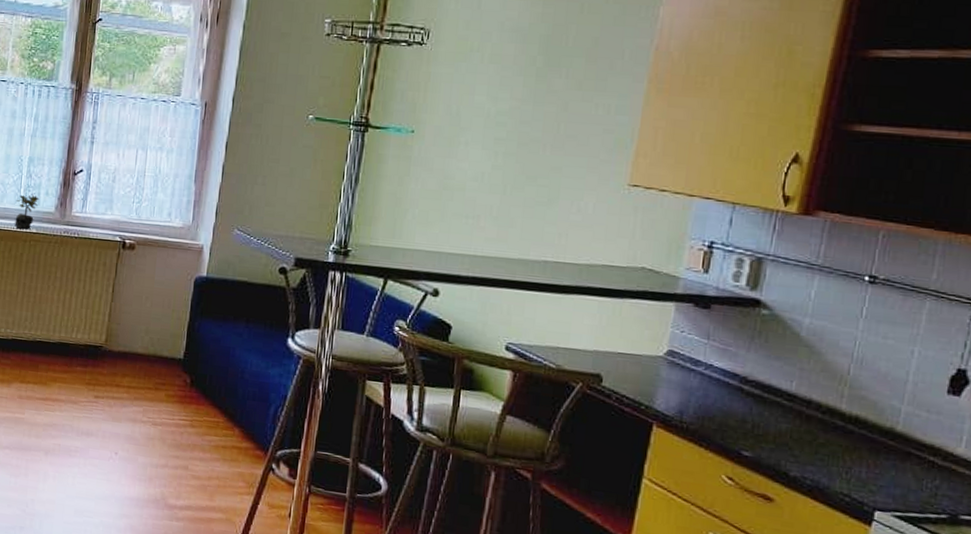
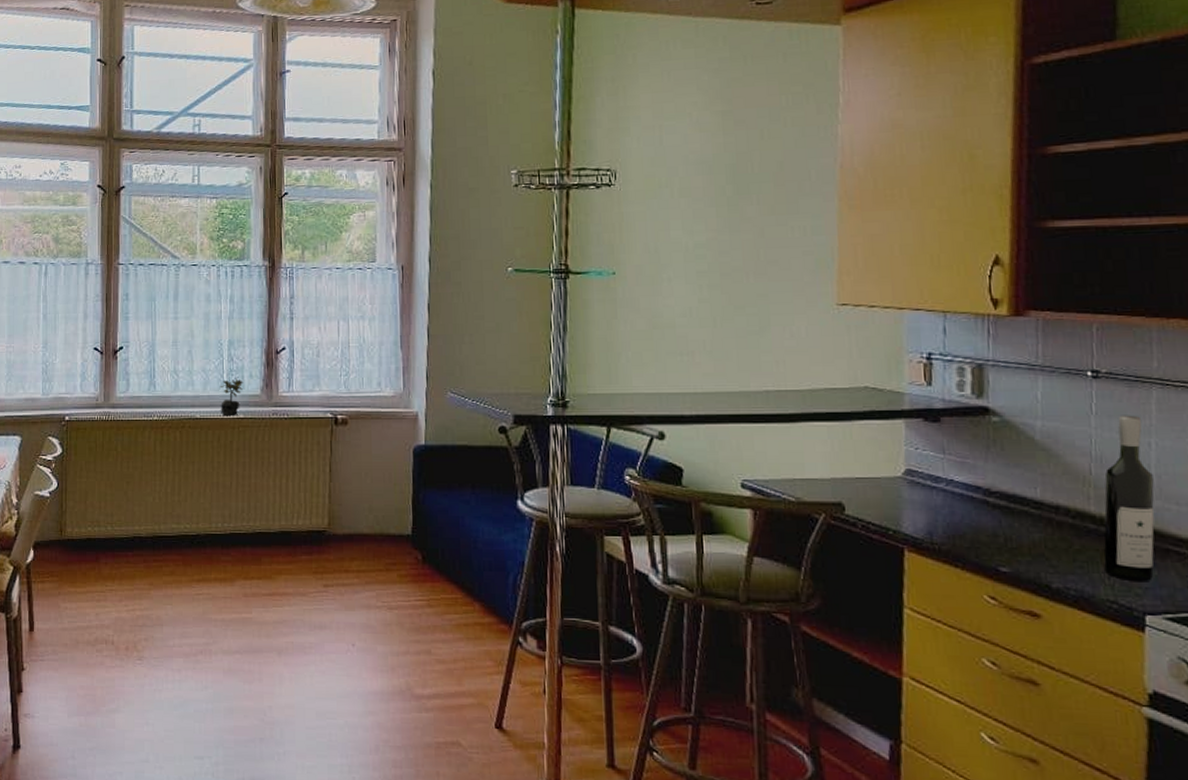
bottle: none [844,321,910,481] -> present [1103,415,1155,582]

